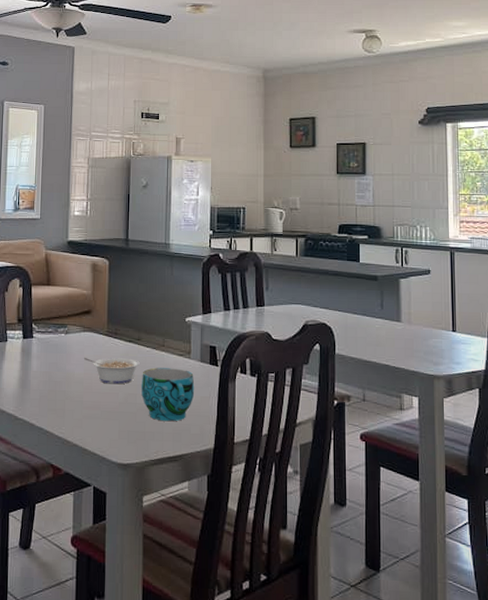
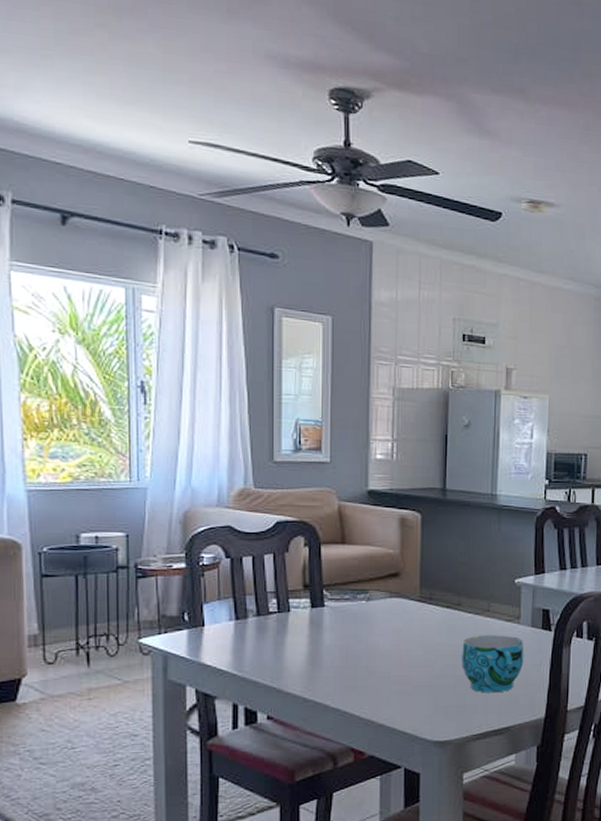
legume: present [84,357,140,385] -> none [391,626,460,656]

